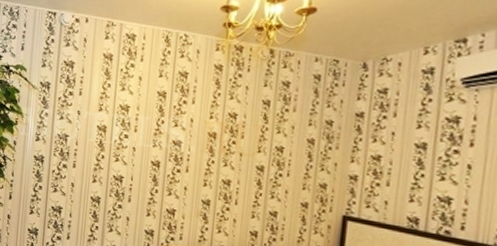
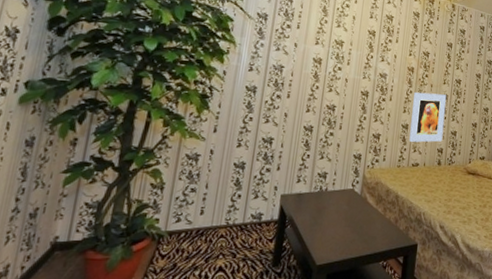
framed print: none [211,162,263,223] -> present [409,92,447,143]

